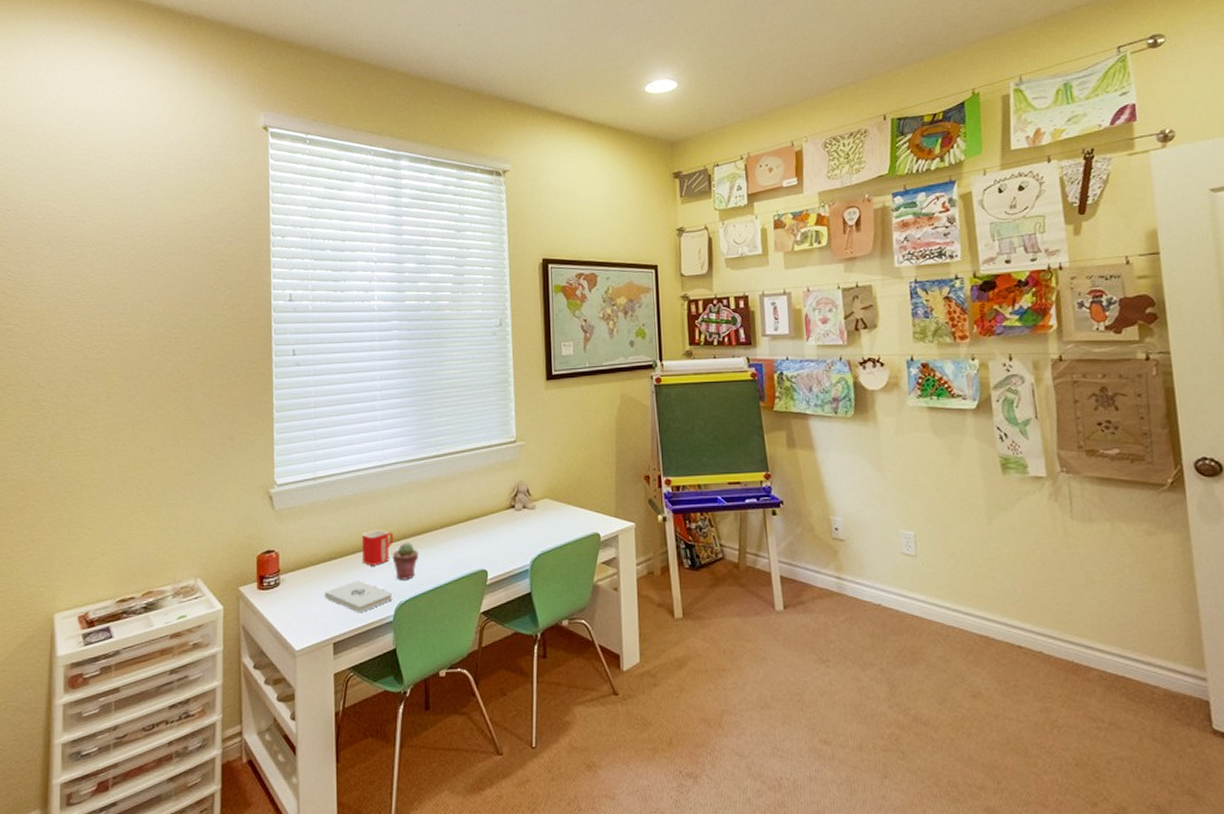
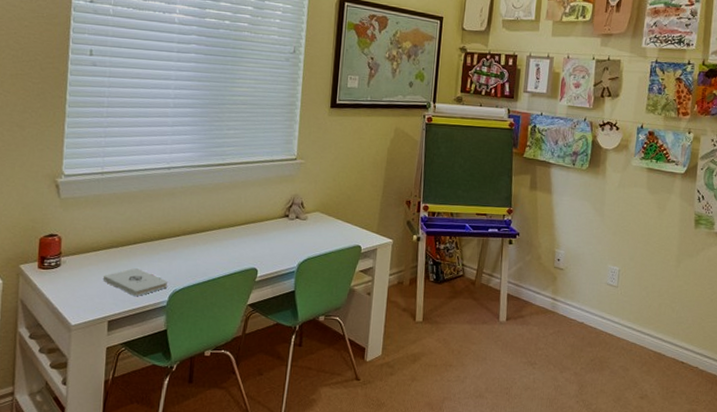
mug: present [361,529,393,566] -> none [142,224,173,257]
potted succulent: present [392,542,419,580] -> none [170,238,197,272]

